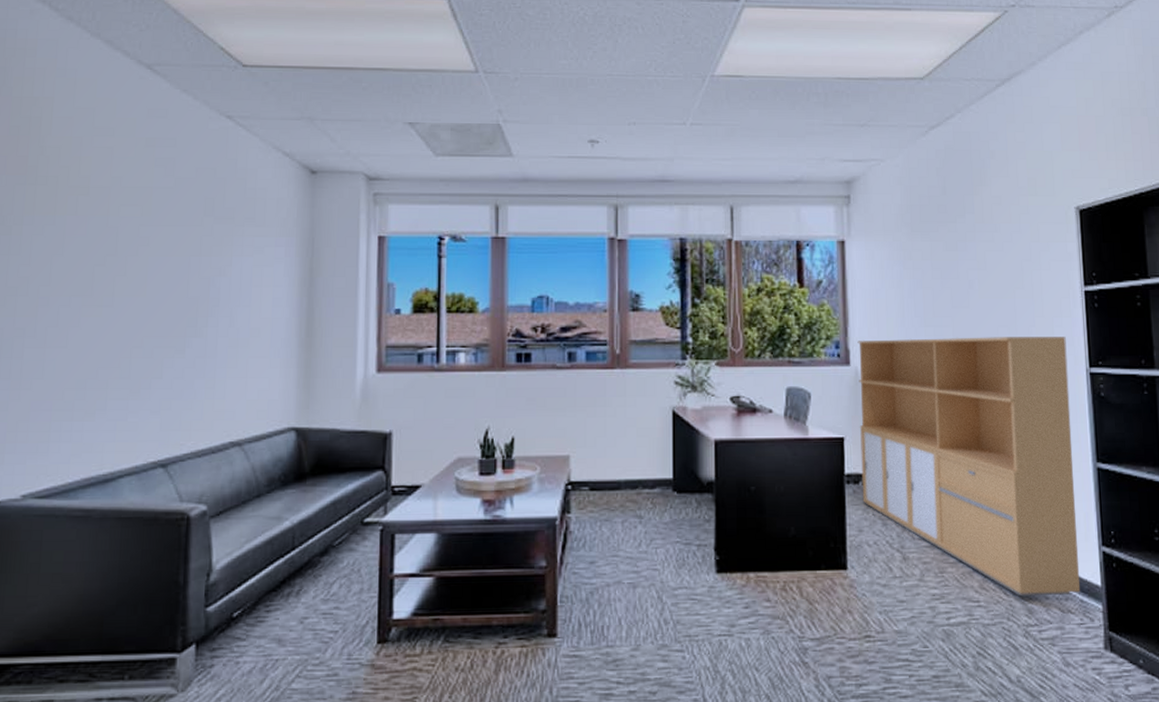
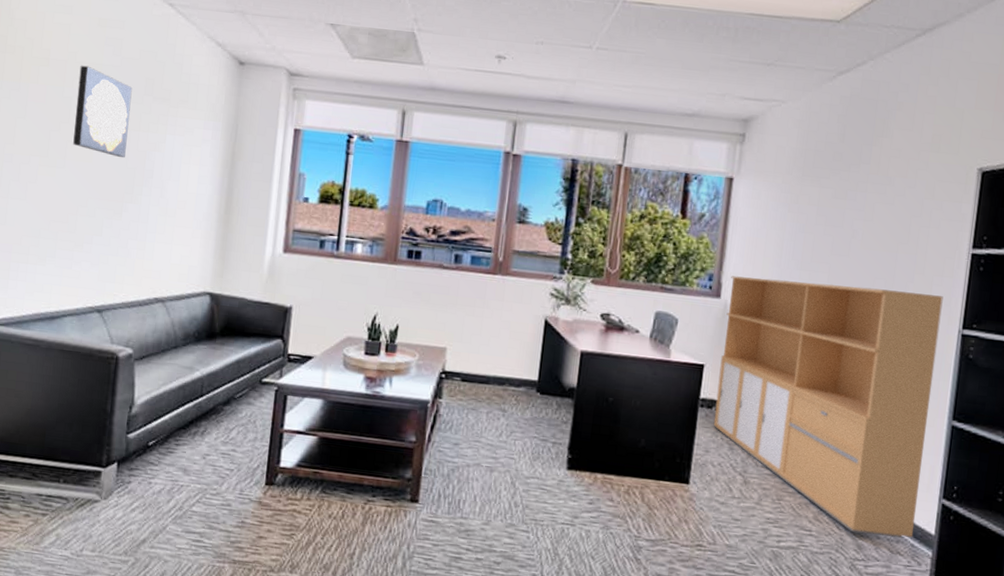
wall art: none [122,190,190,287] -> present [73,65,132,157]

